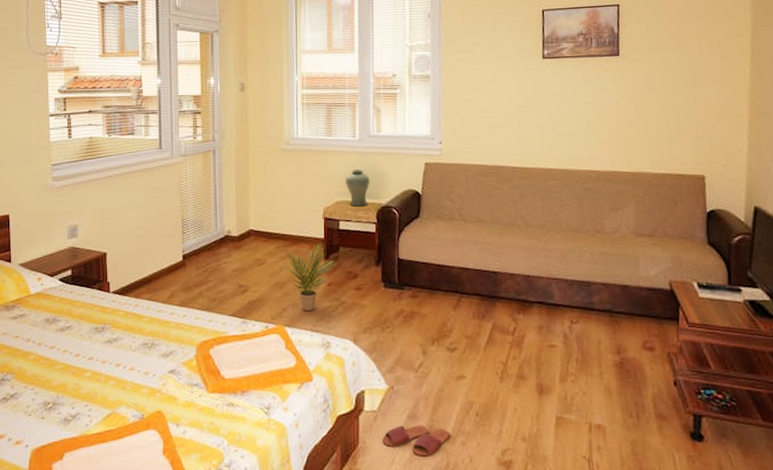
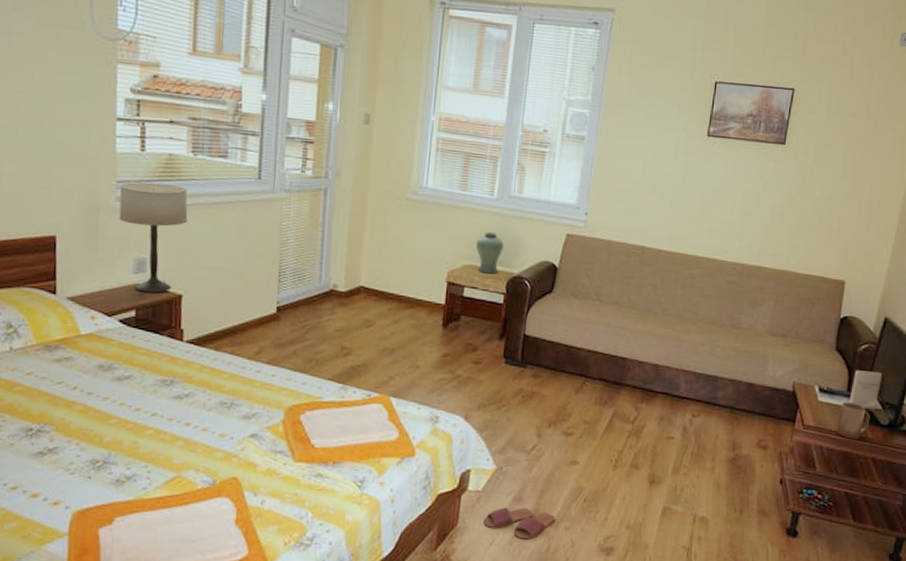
table lamp: none [54,162,107,254] -> present [119,182,188,293]
potted plant: present [279,243,338,312] -> none [390,309,457,383]
mug: none [724,295,760,334] -> present [835,401,870,440]
book: none [732,262,764,302] -> present [850,370,883,410]

